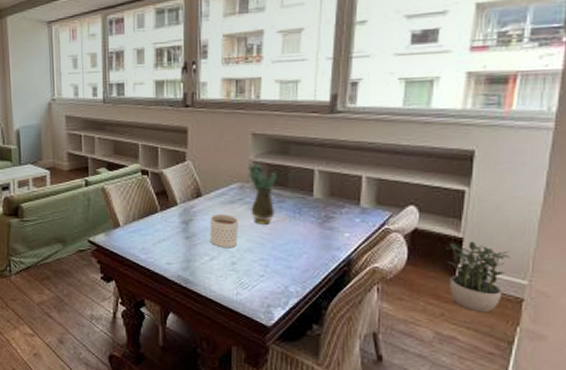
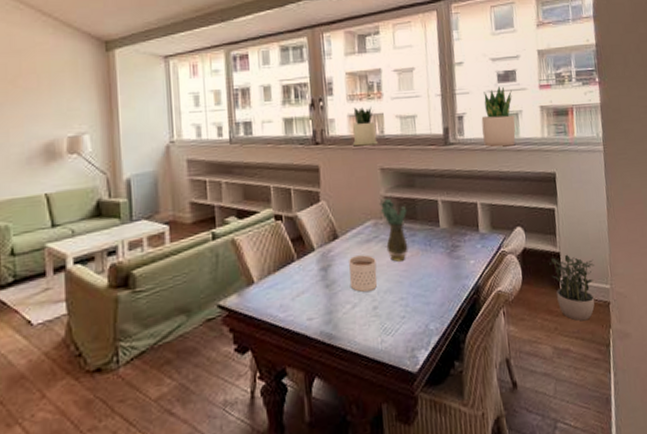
planter: none [223,70,254,112] -> present [352,107,379,147]
planter: none [381,48,429,118] -> present [481,86,516,148]

